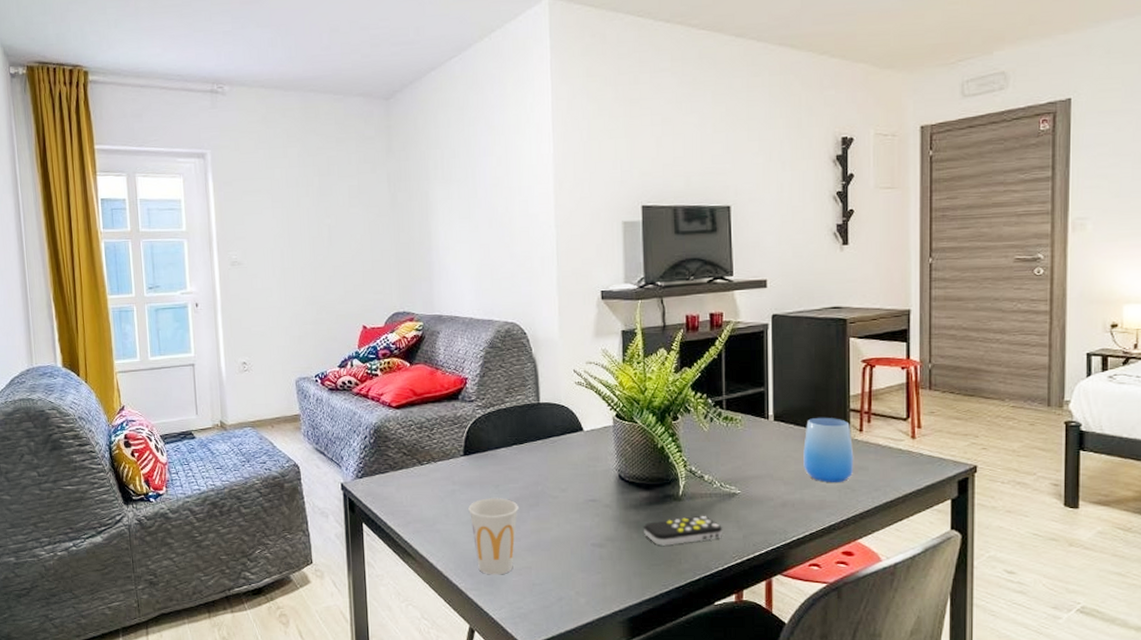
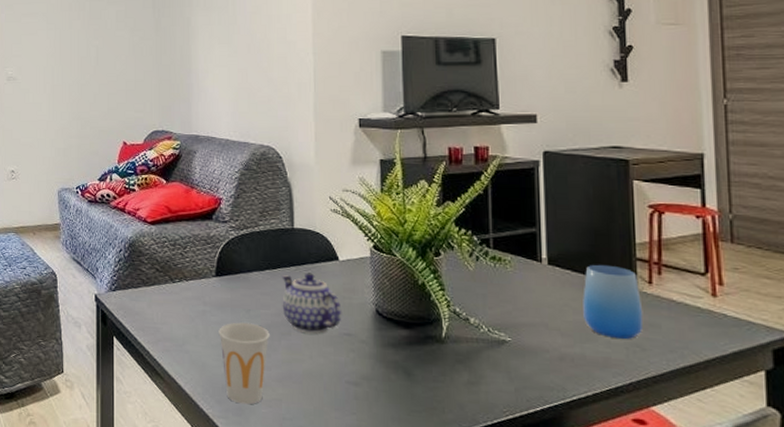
teapot: none [529,445,587,503] -> present [282,273,342,334]
remote control: present [644,516,723,546] -> none [403,362,492,391]

